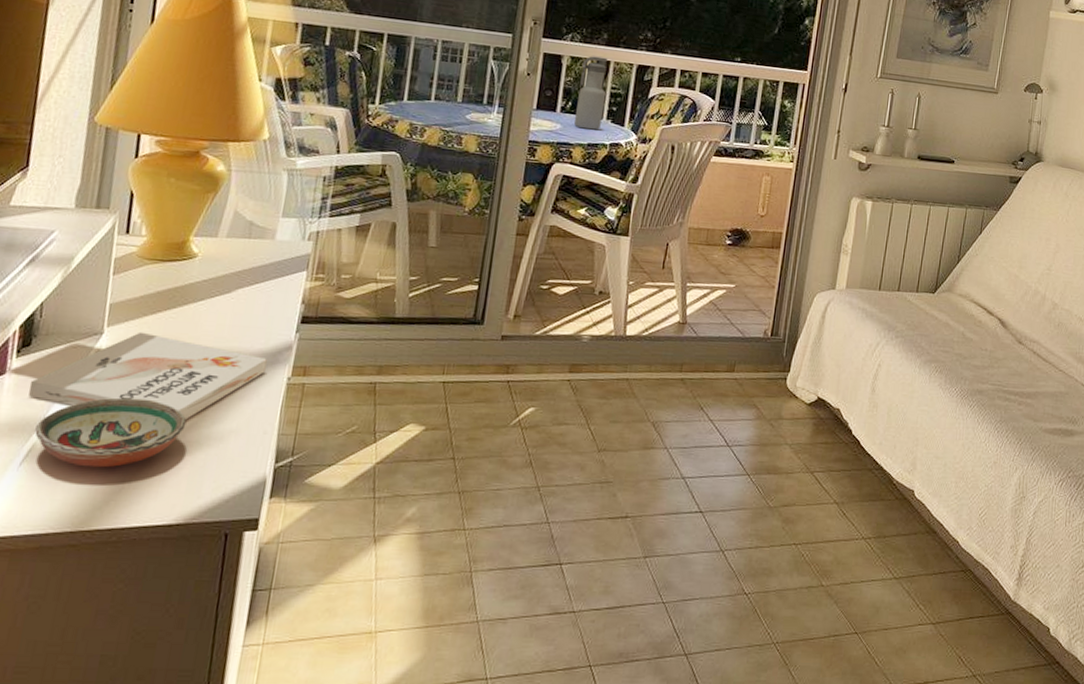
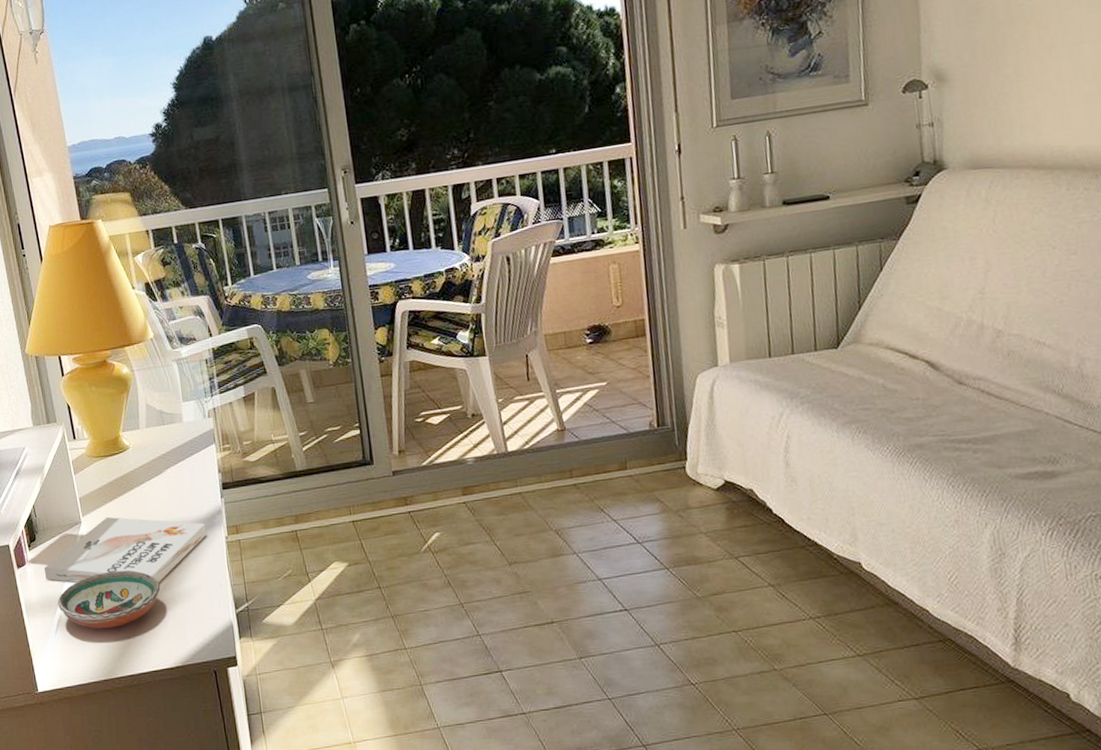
water bottle: present [574,56,608,130] -> none [398,186,432,262]

